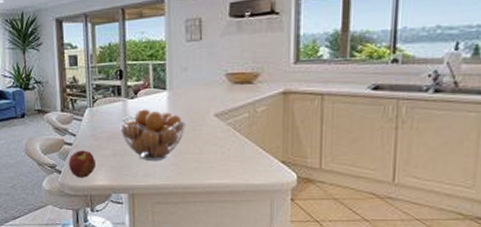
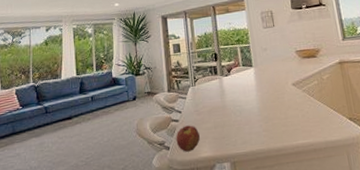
fruit basket: present [120,109,186,160] -> none [218,84,271,129]

